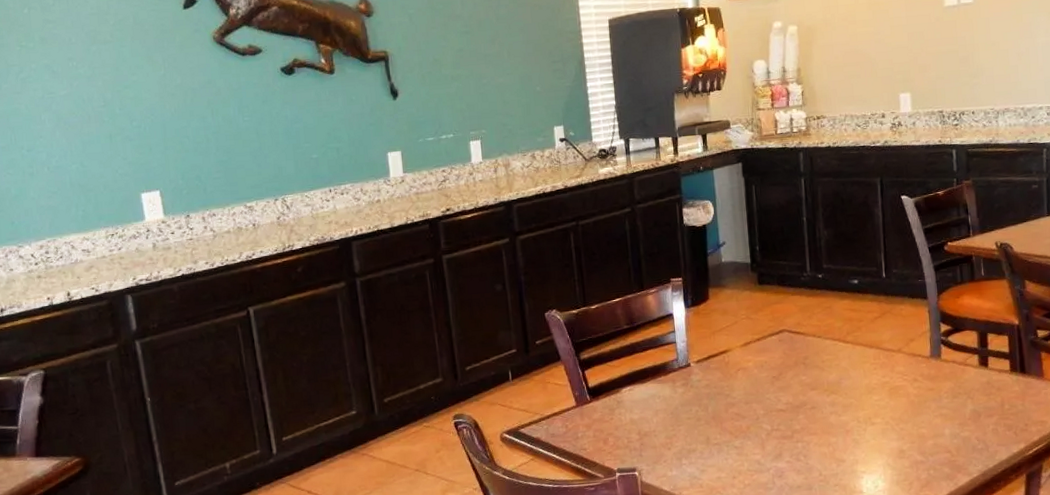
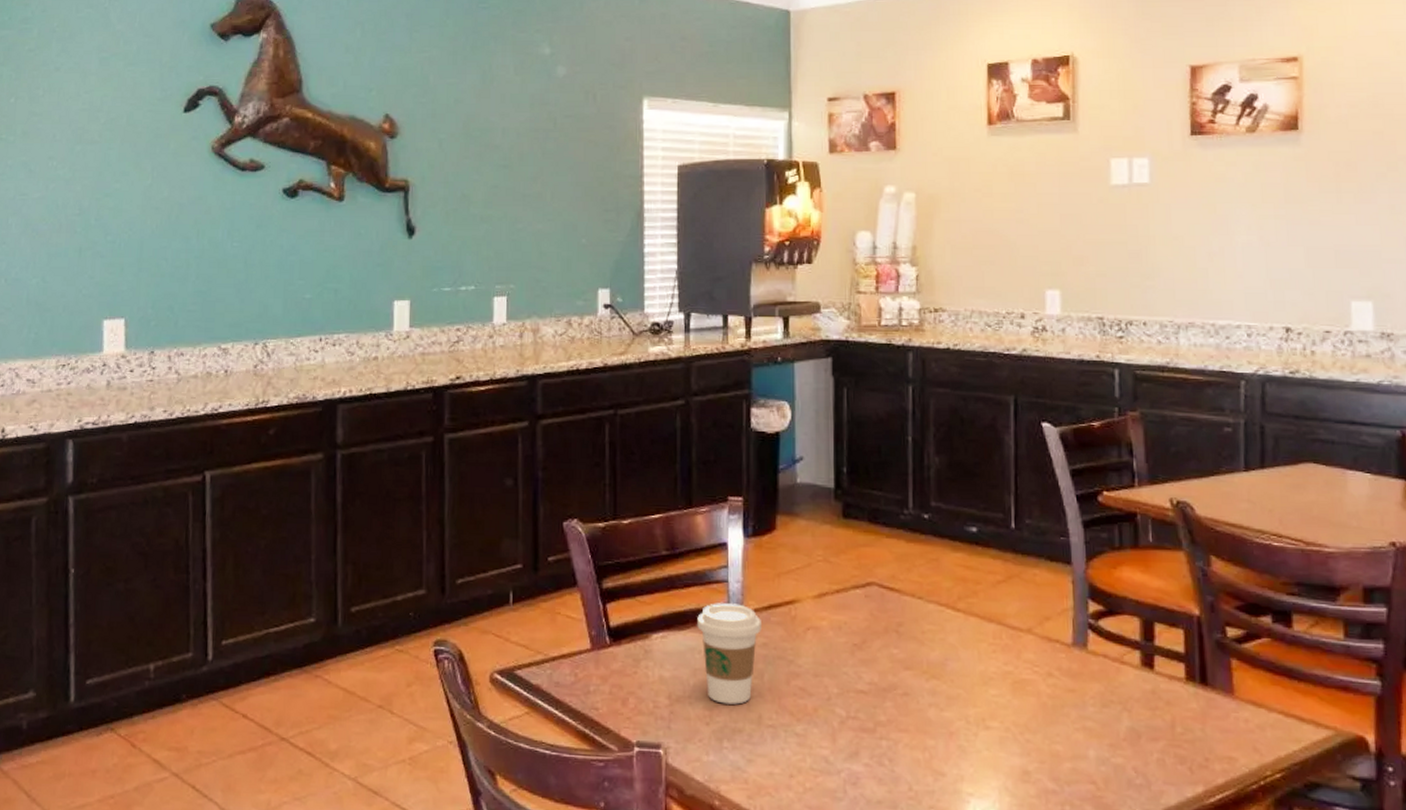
coffee cup: none [655,358,704,433] -> present [697,603,761,705]

